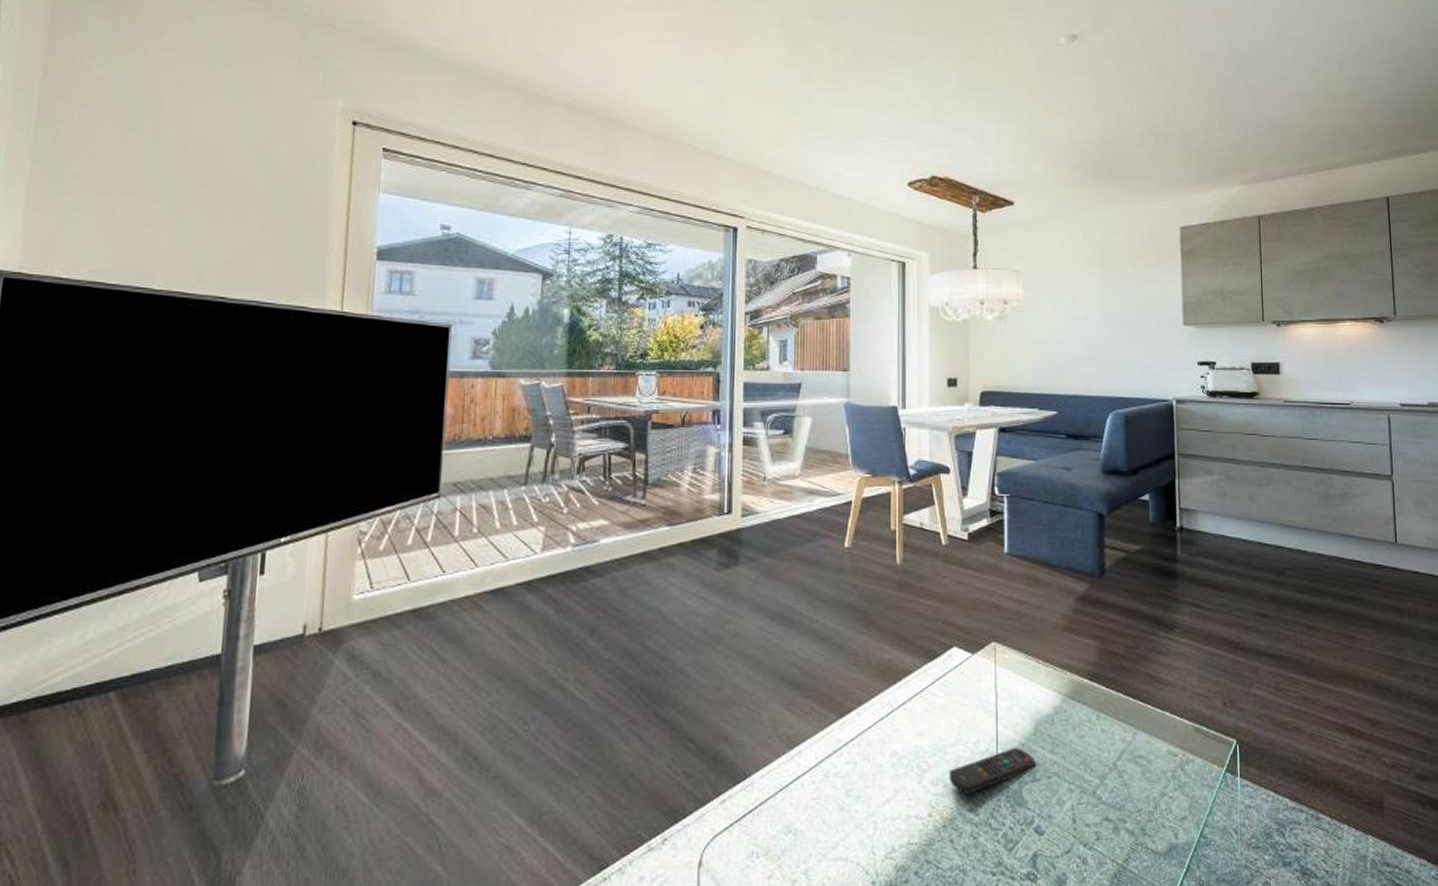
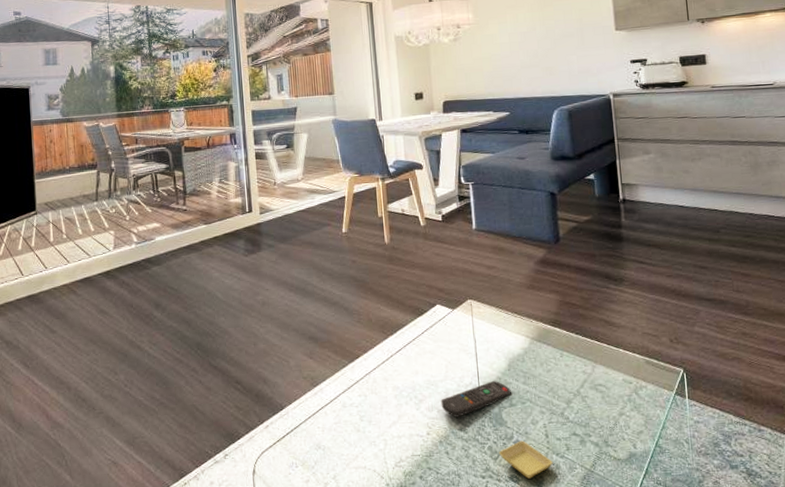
saucer: none [1014,826,1079,876] -> present [498,440,553,479]

